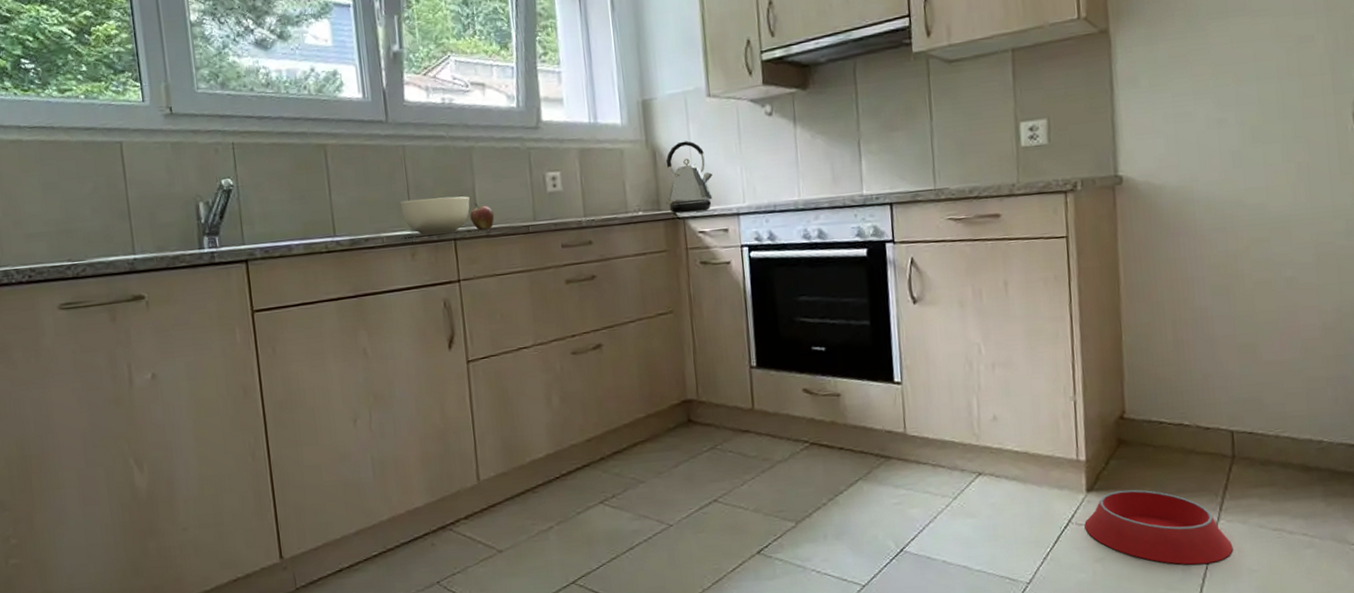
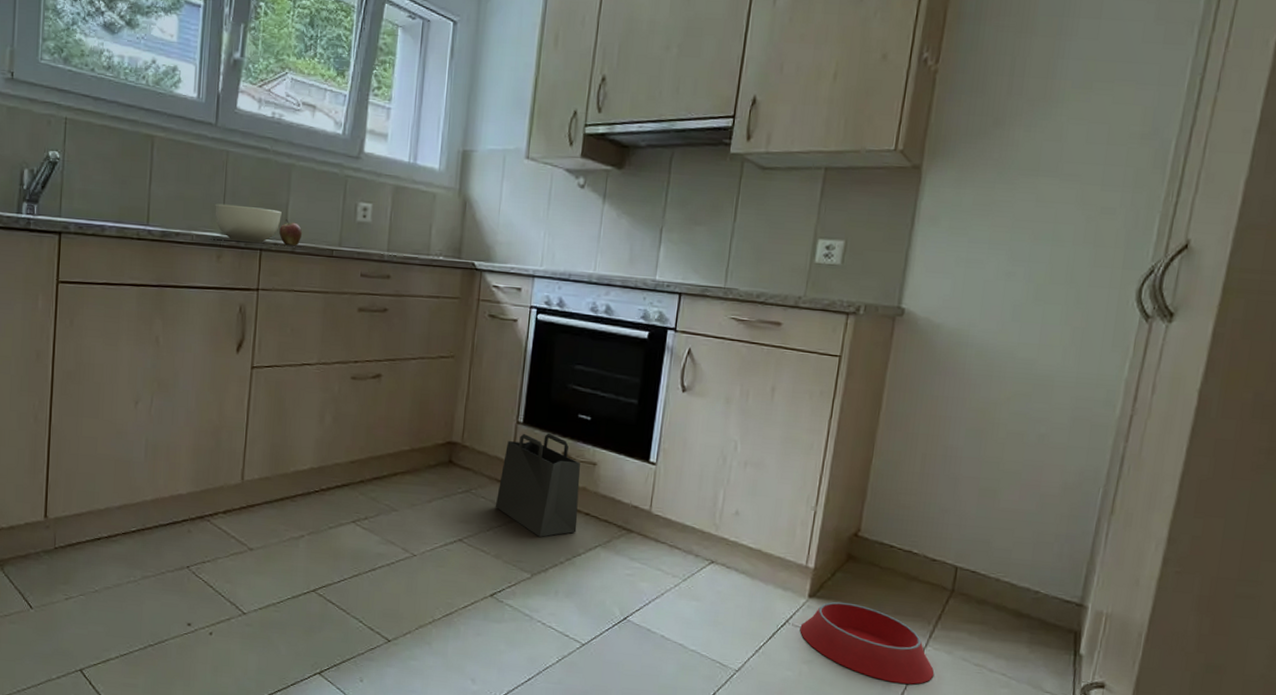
kettle: present [665,140,713,214] -> none [467,197,517,268]
shopping bag: none [744,371,834,482] -> present [495,433,581,537]

